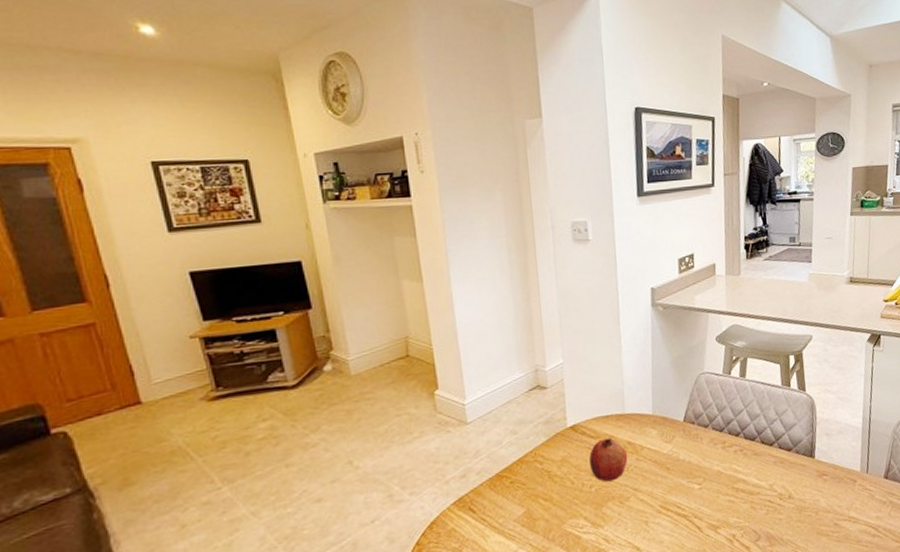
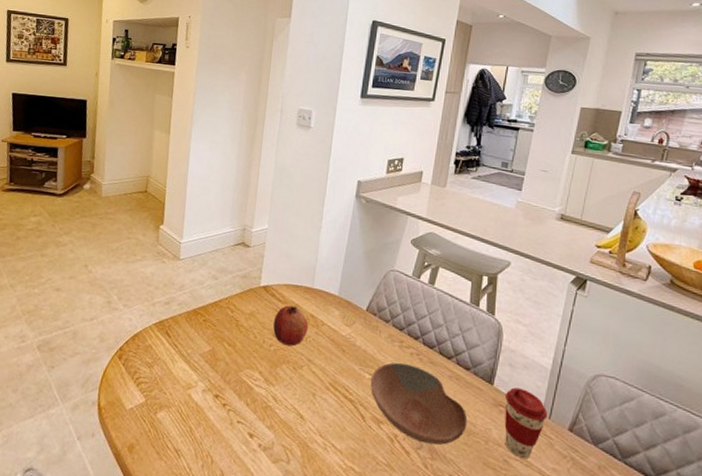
bowl: none [700,462,798,534] -> present [370,362,468,446]
coffee cup: none [826,453,866,518] -> present [504,387,548,460]

